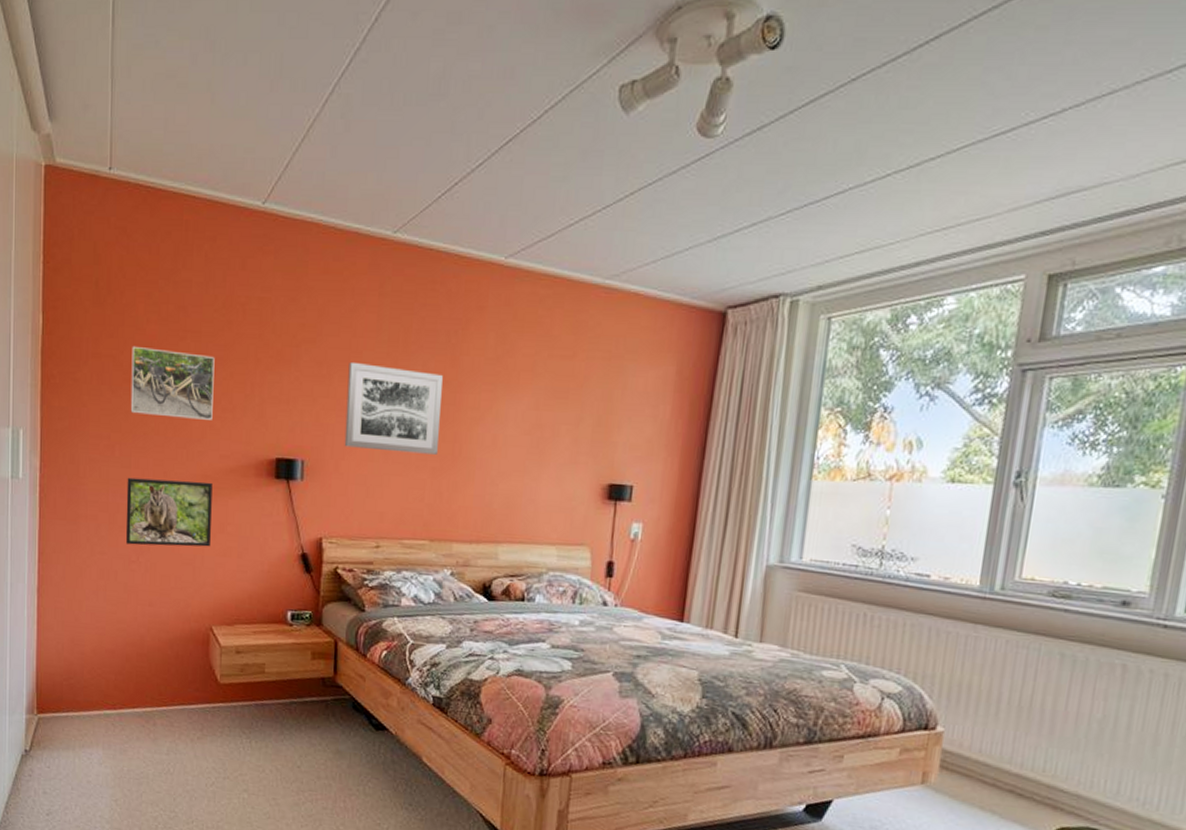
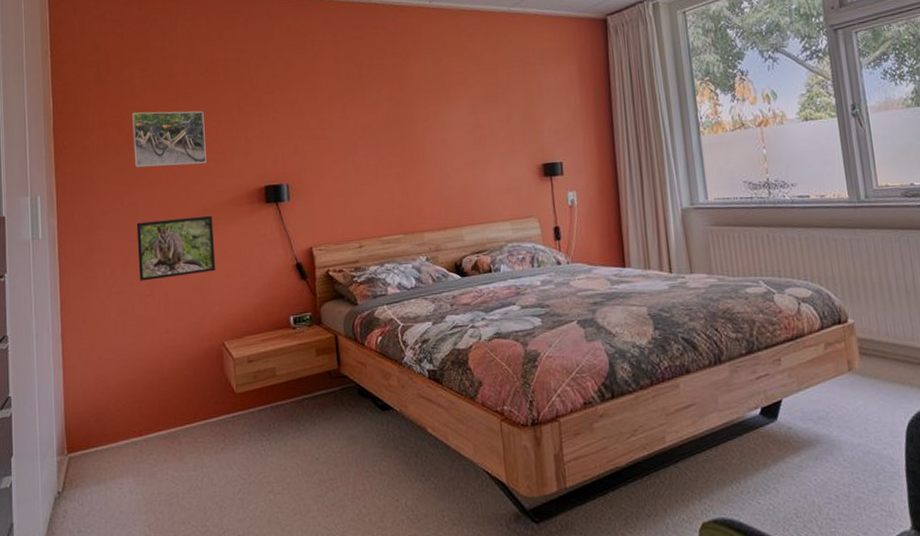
wall art: present [344,361,443,455] -> none [316,97,400,168]

